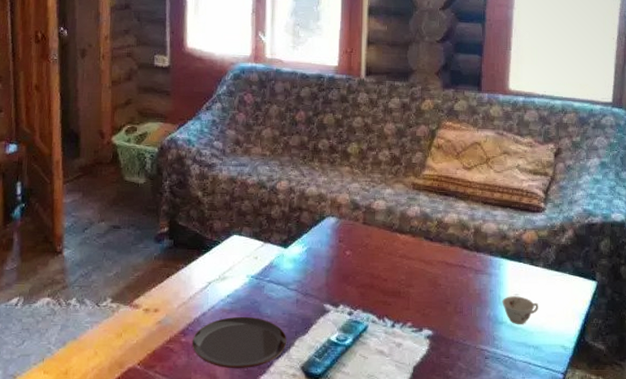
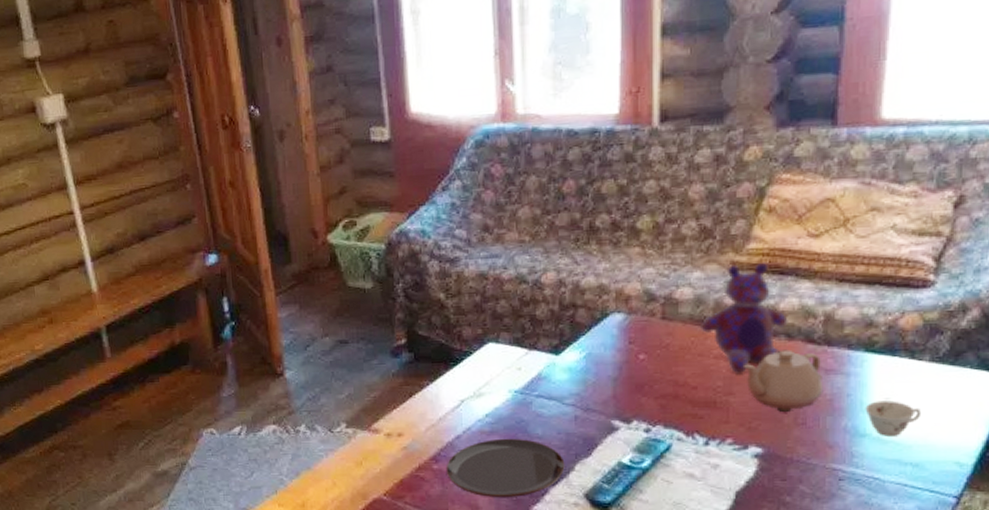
stuffed animal: none [390,185,450,271] -> present [701,263,788,375]
teapot: none [419,253,474,303] -> present [742,349,824,413]

